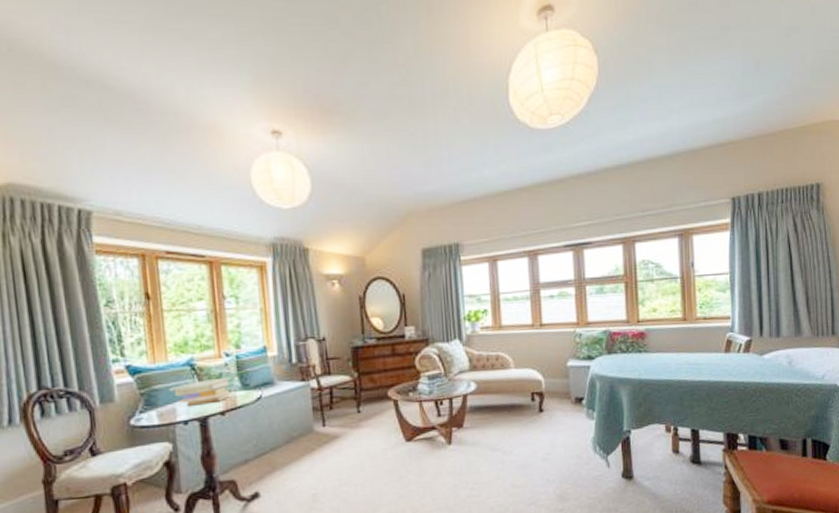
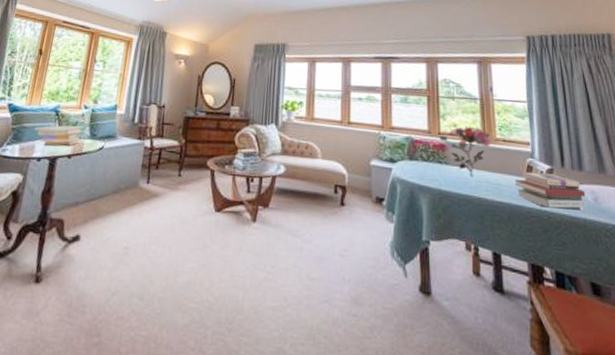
flower bouquet: none [638,308,693,362] -> present [439,125,492,178]
books: none [714,344,781,379] -> present [514,171,586,210]

